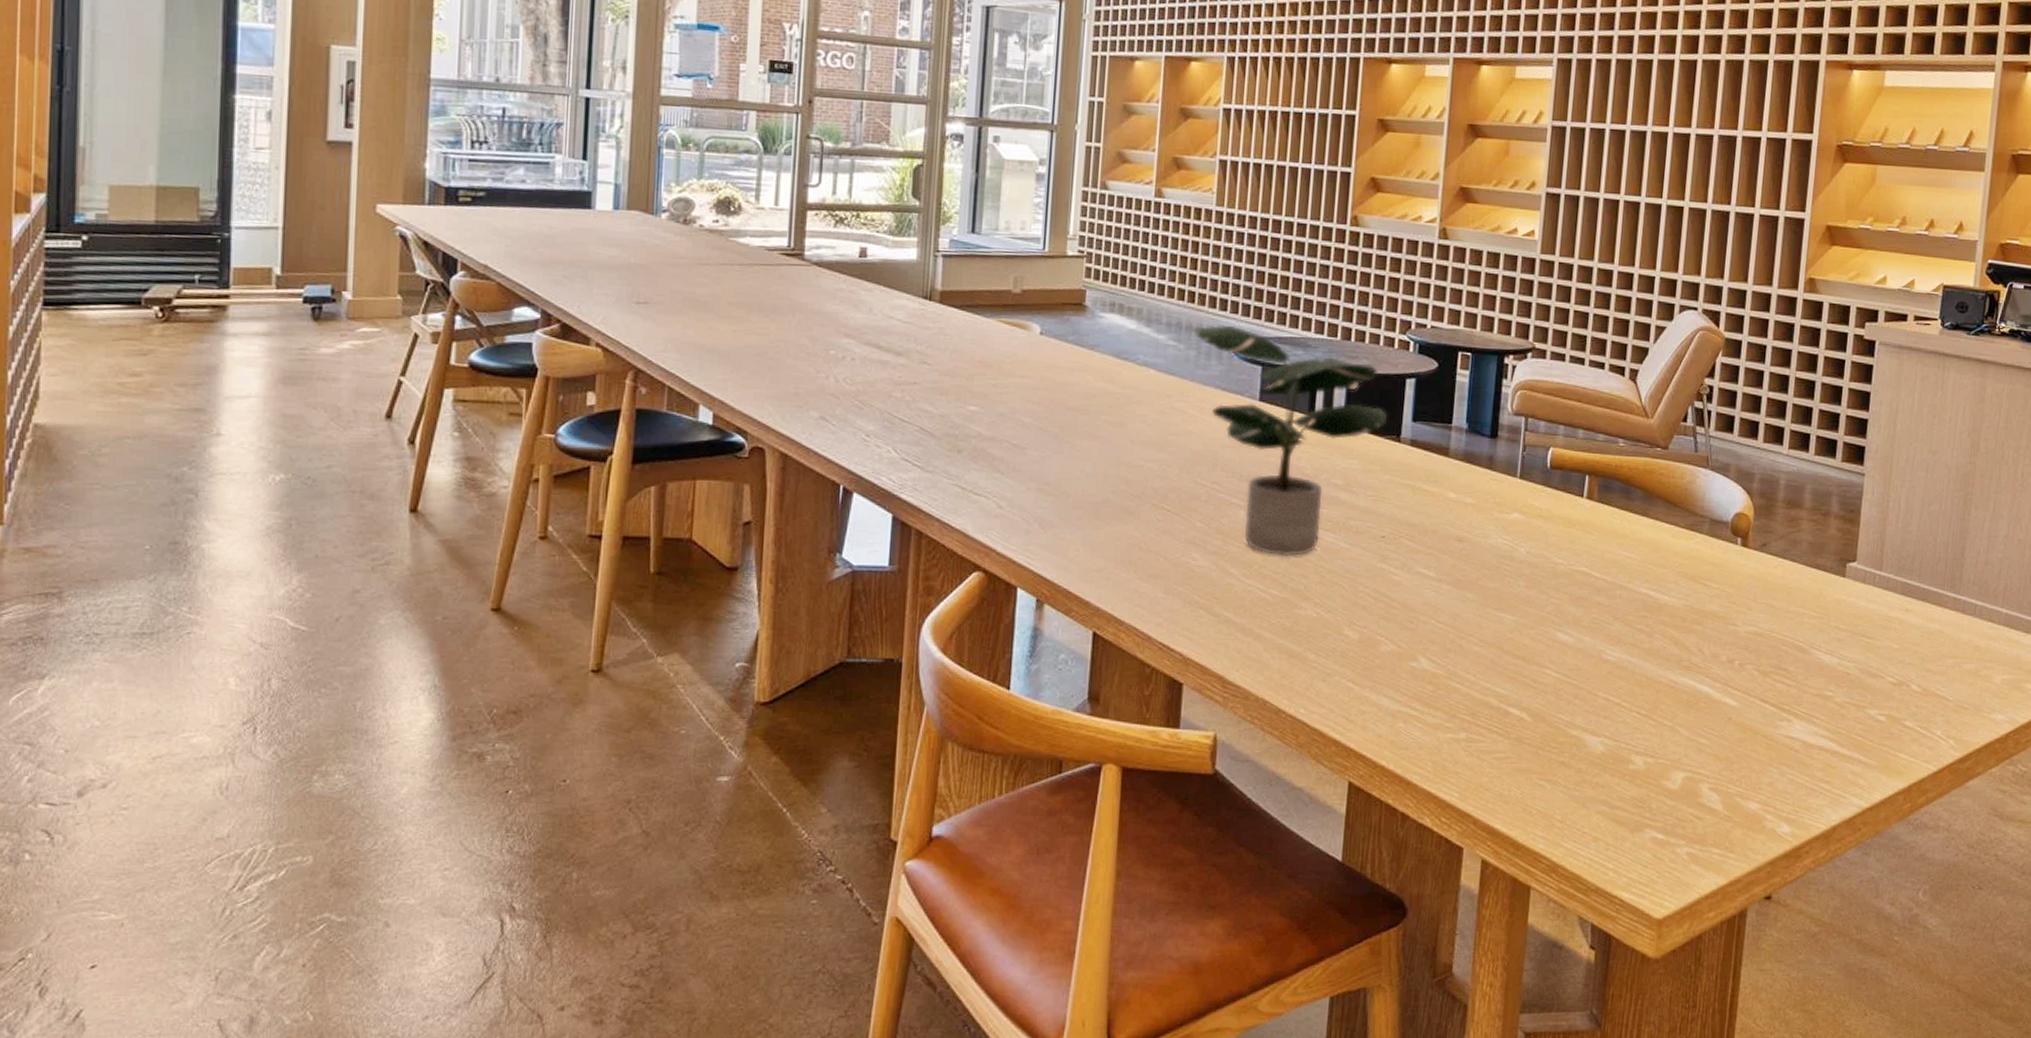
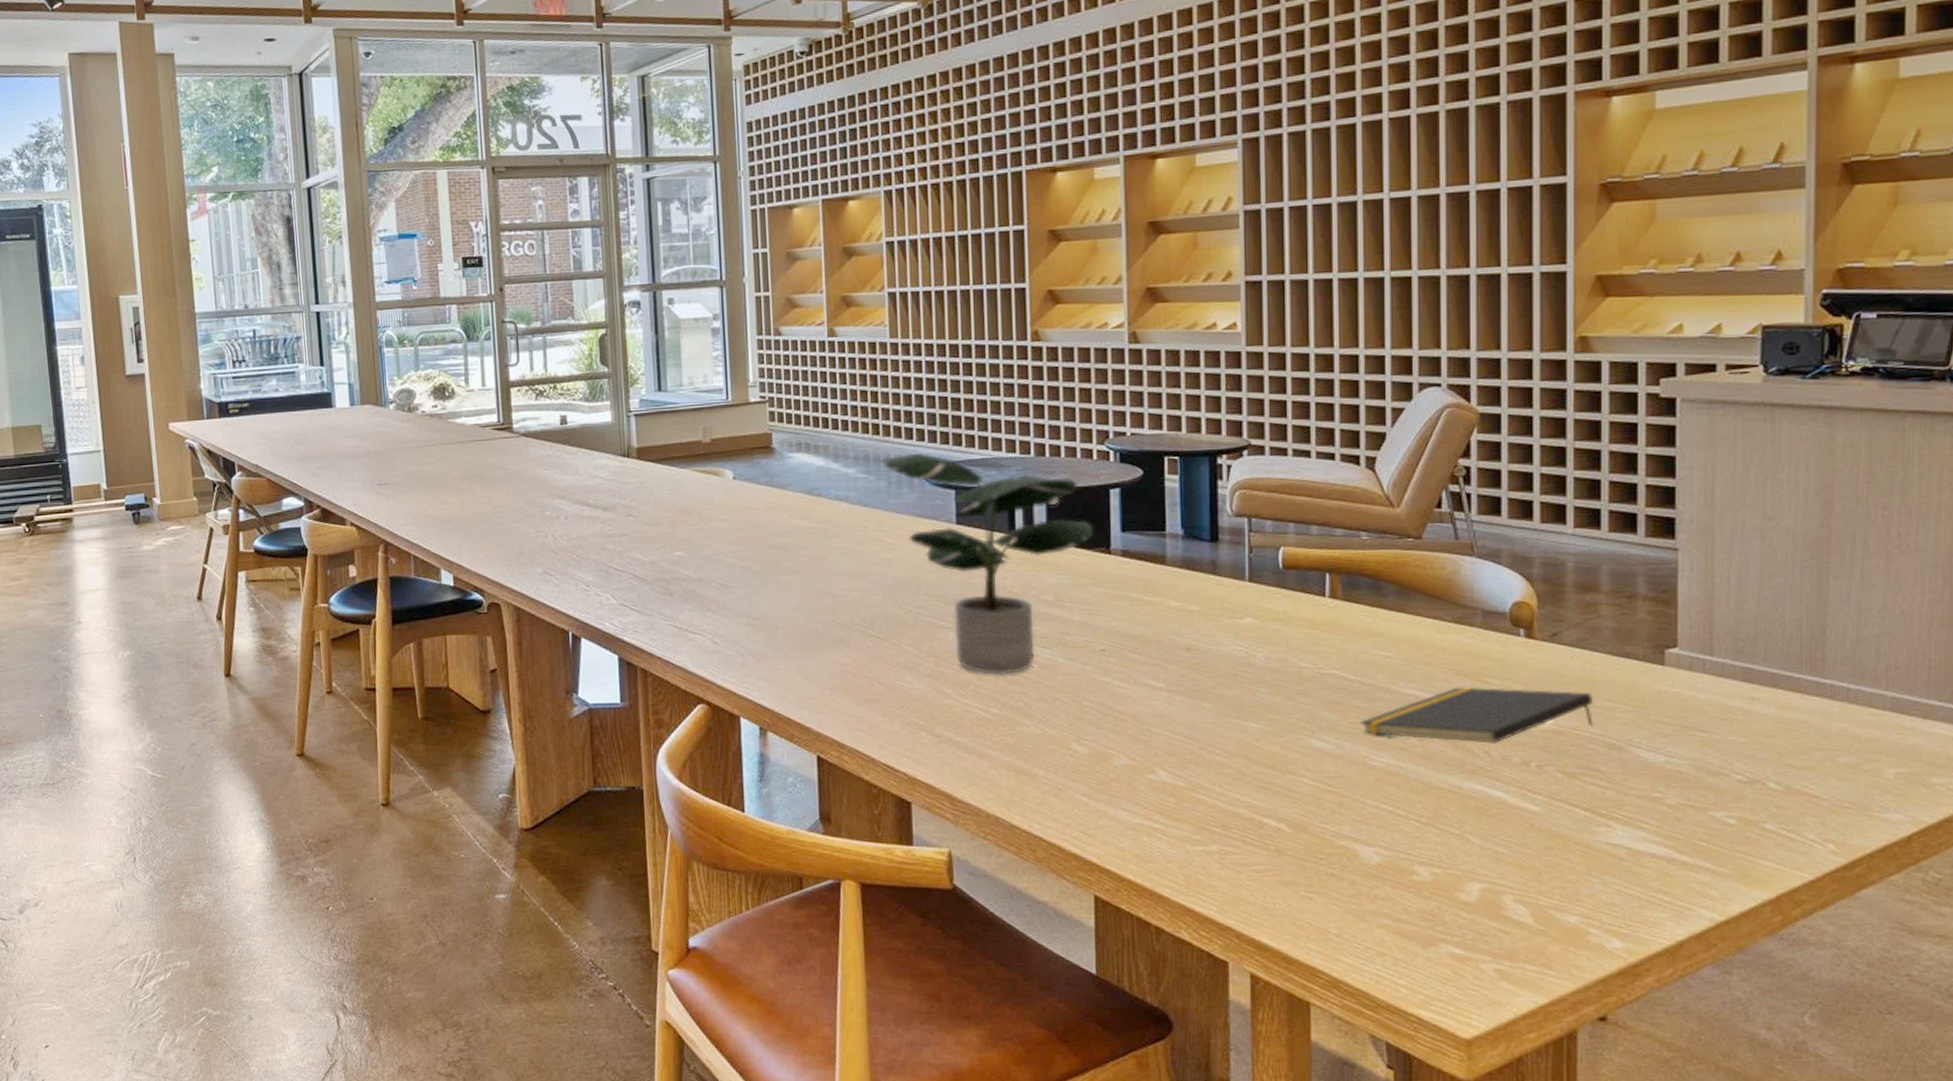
notepad: none [1600,588,1788,642] -> present [1360,687,1594,744]

